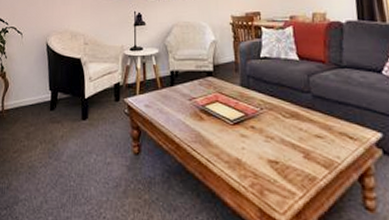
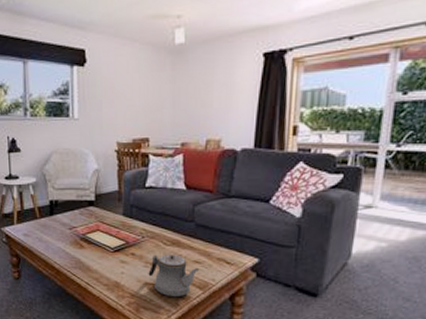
teapot: none [269,128,323,178] -> present [148,254,200,297]

